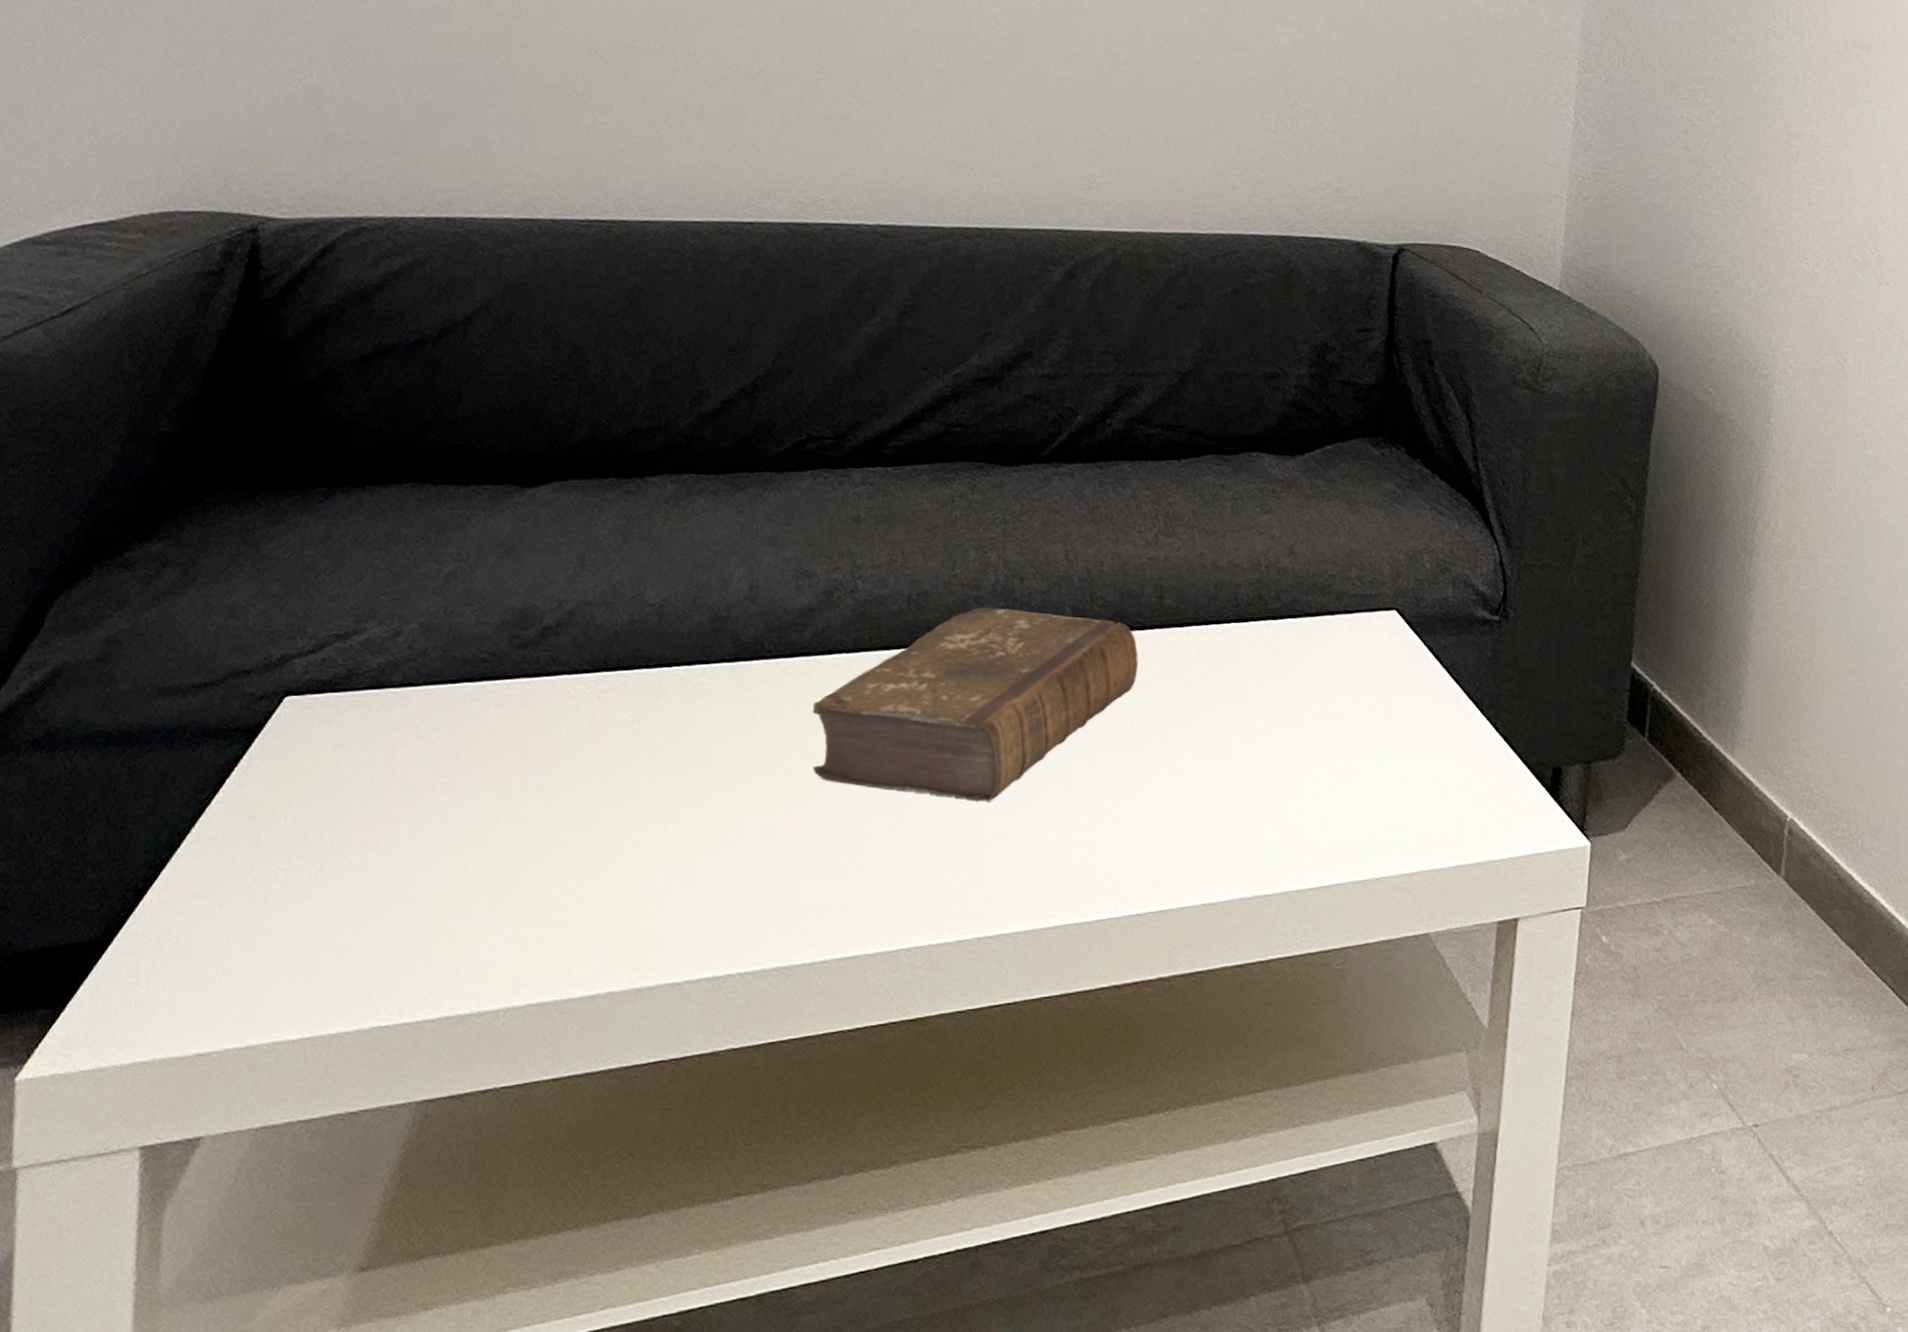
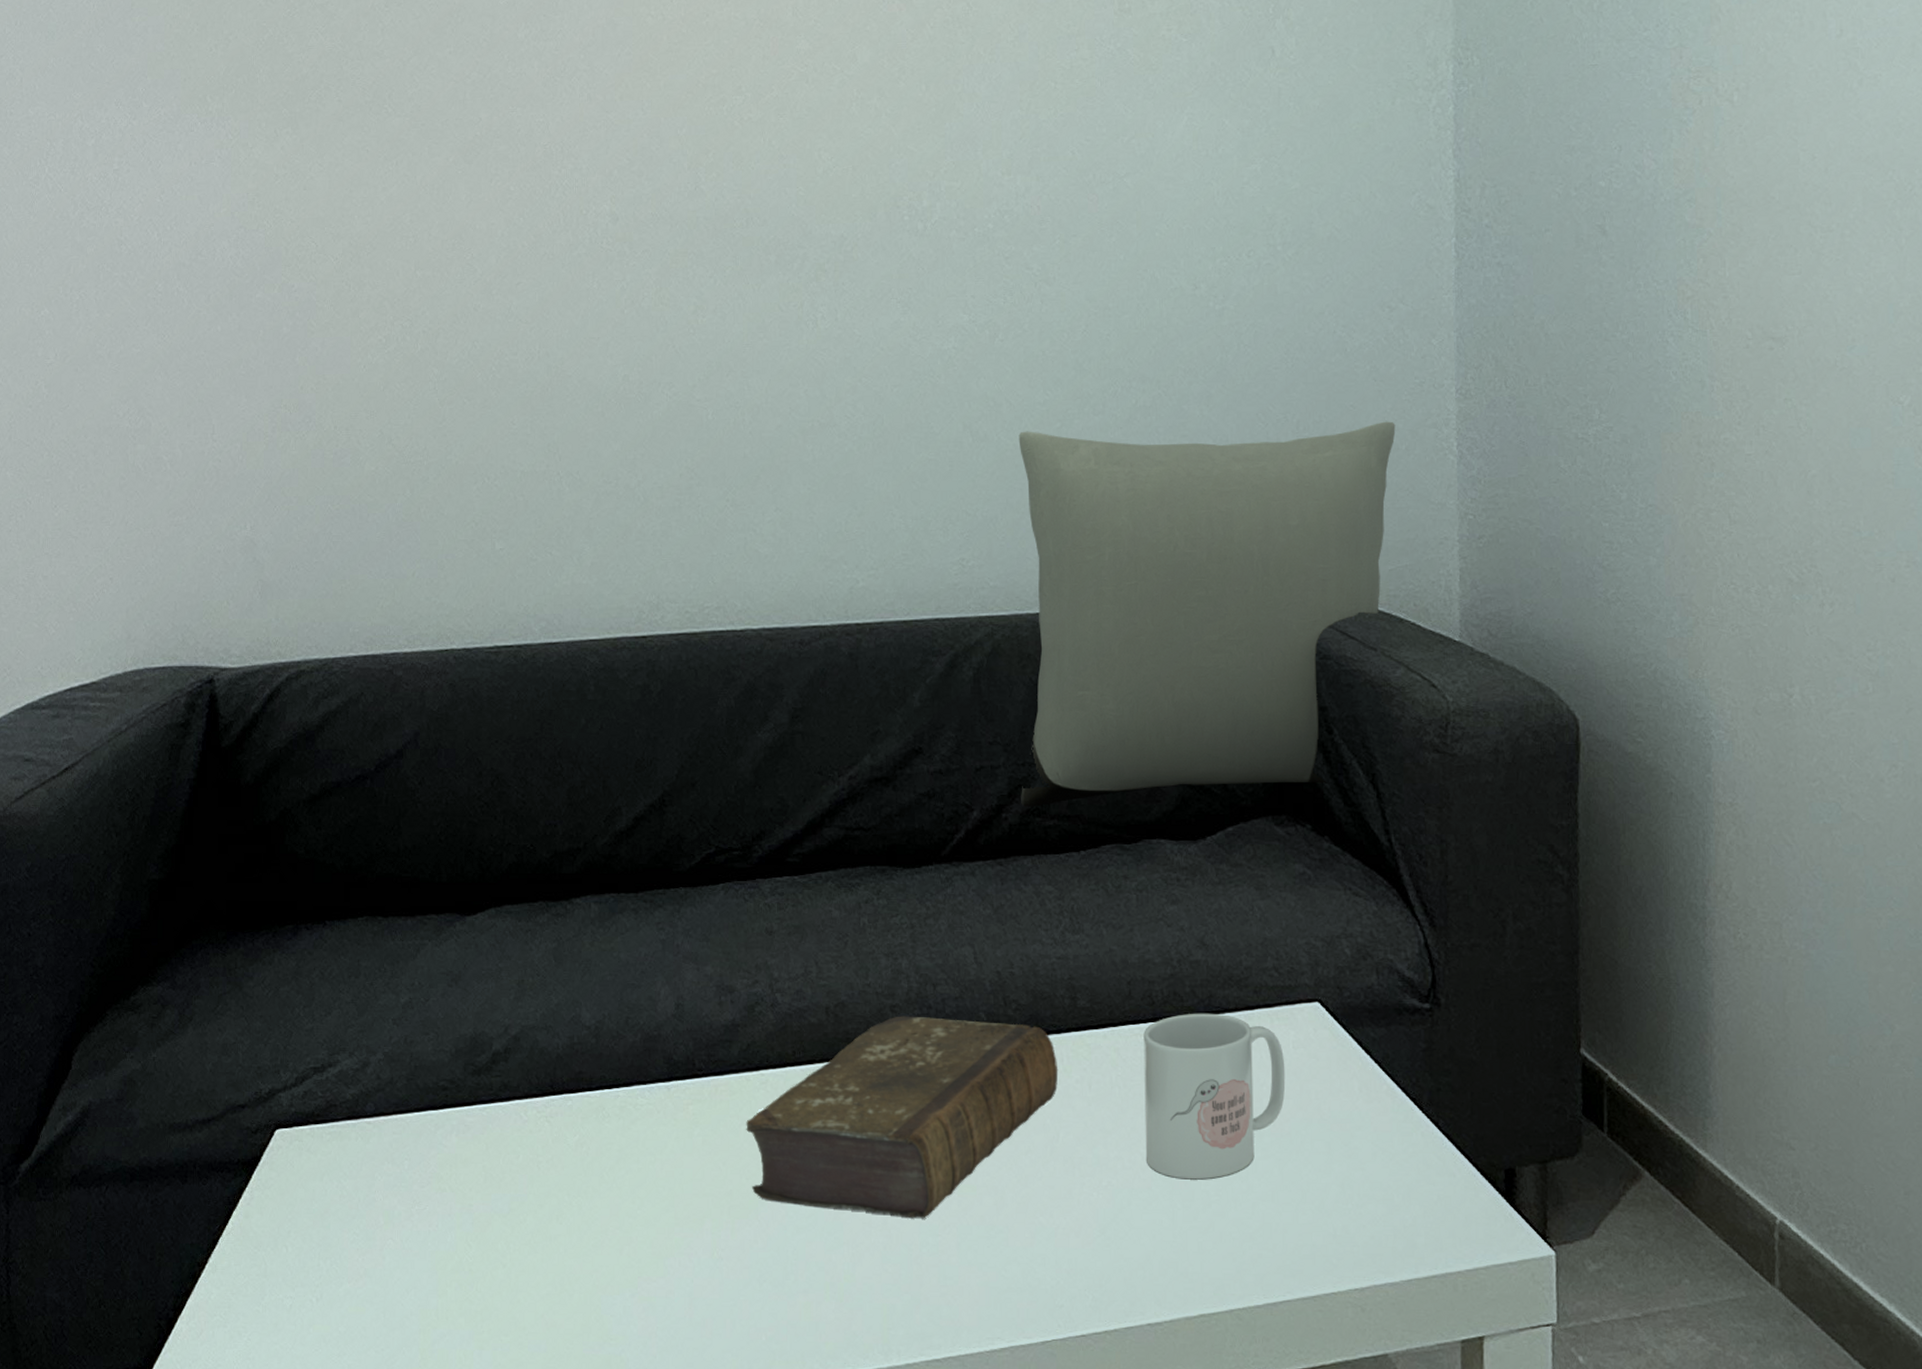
pillow: none [1126,59,1520,415] -> present [1018,421,1396,807]
mug: none [1216,616,1359,771] -> present [1143,1013,1286,1180]

